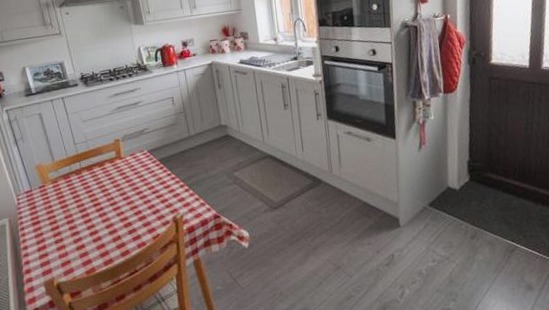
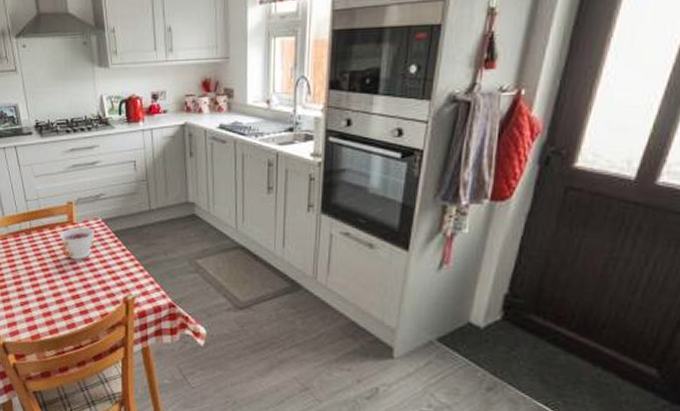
teacup: none [109,159,142,190] -> present [60,227,95,259]

